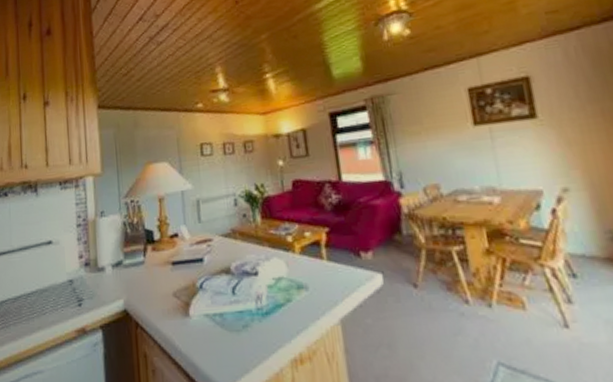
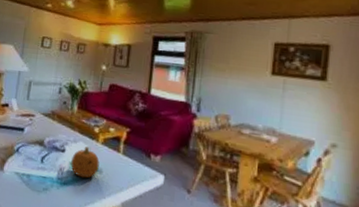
fruit: none [268,262,303,301] -> present [71,147,100,179]

